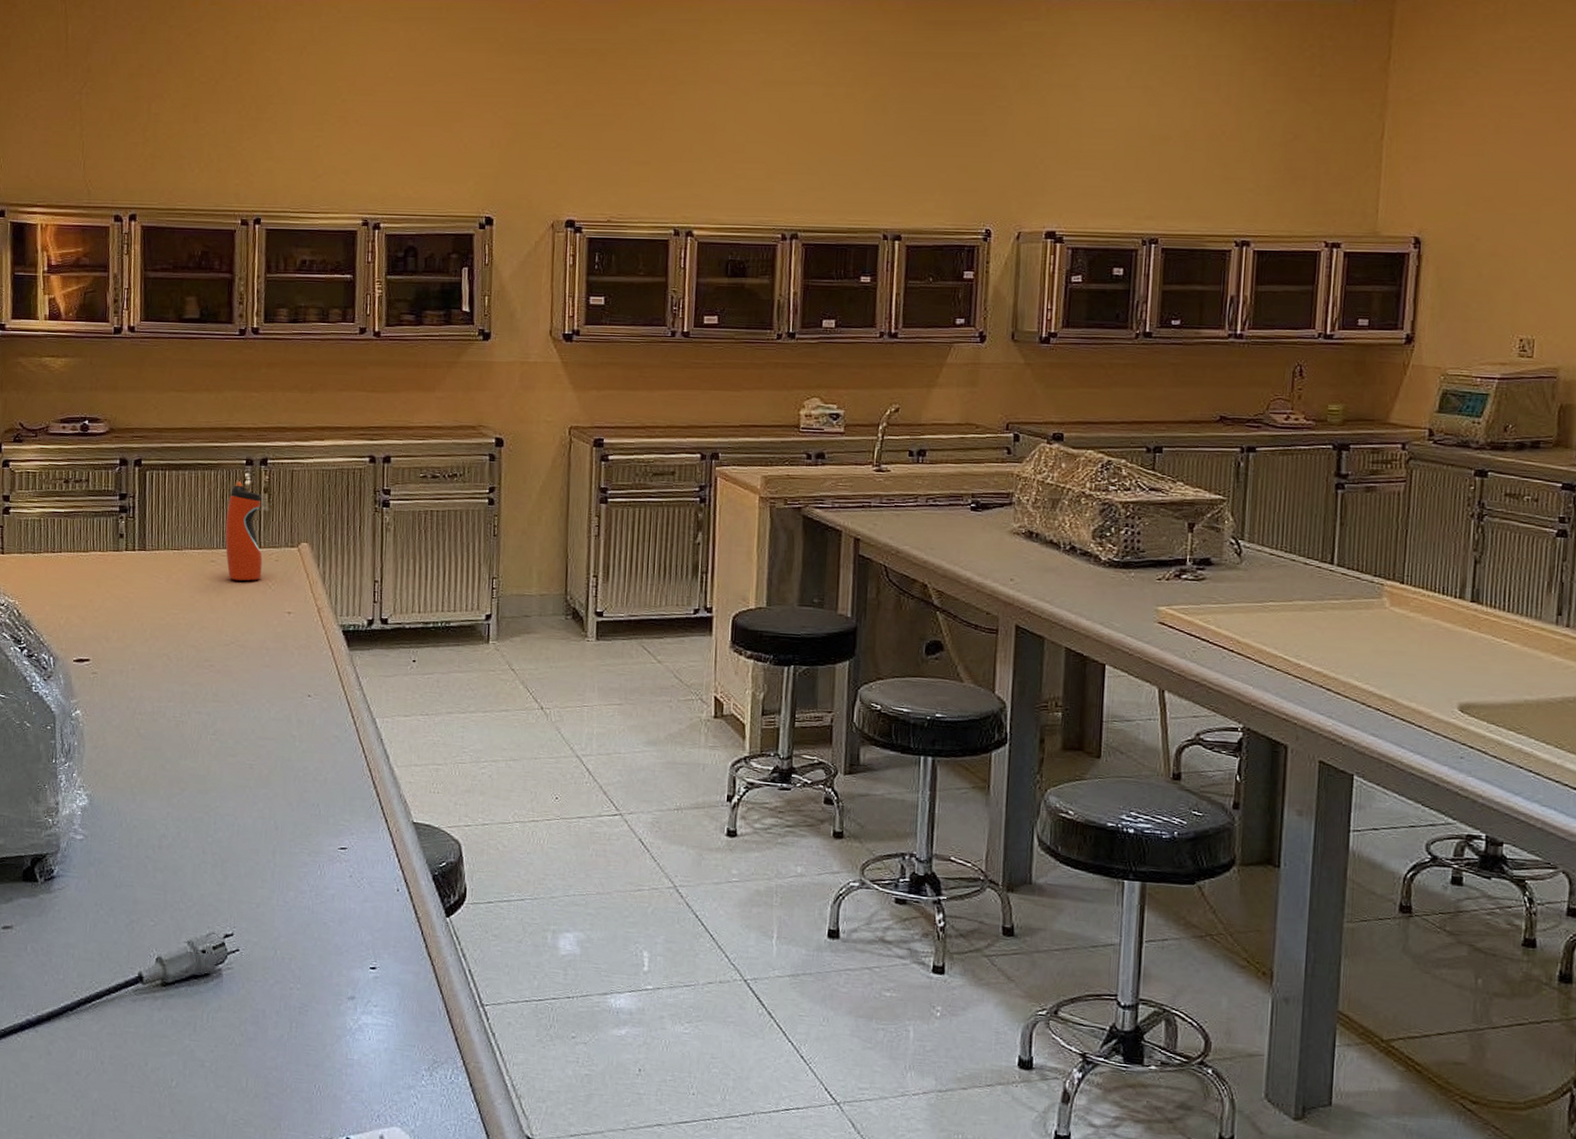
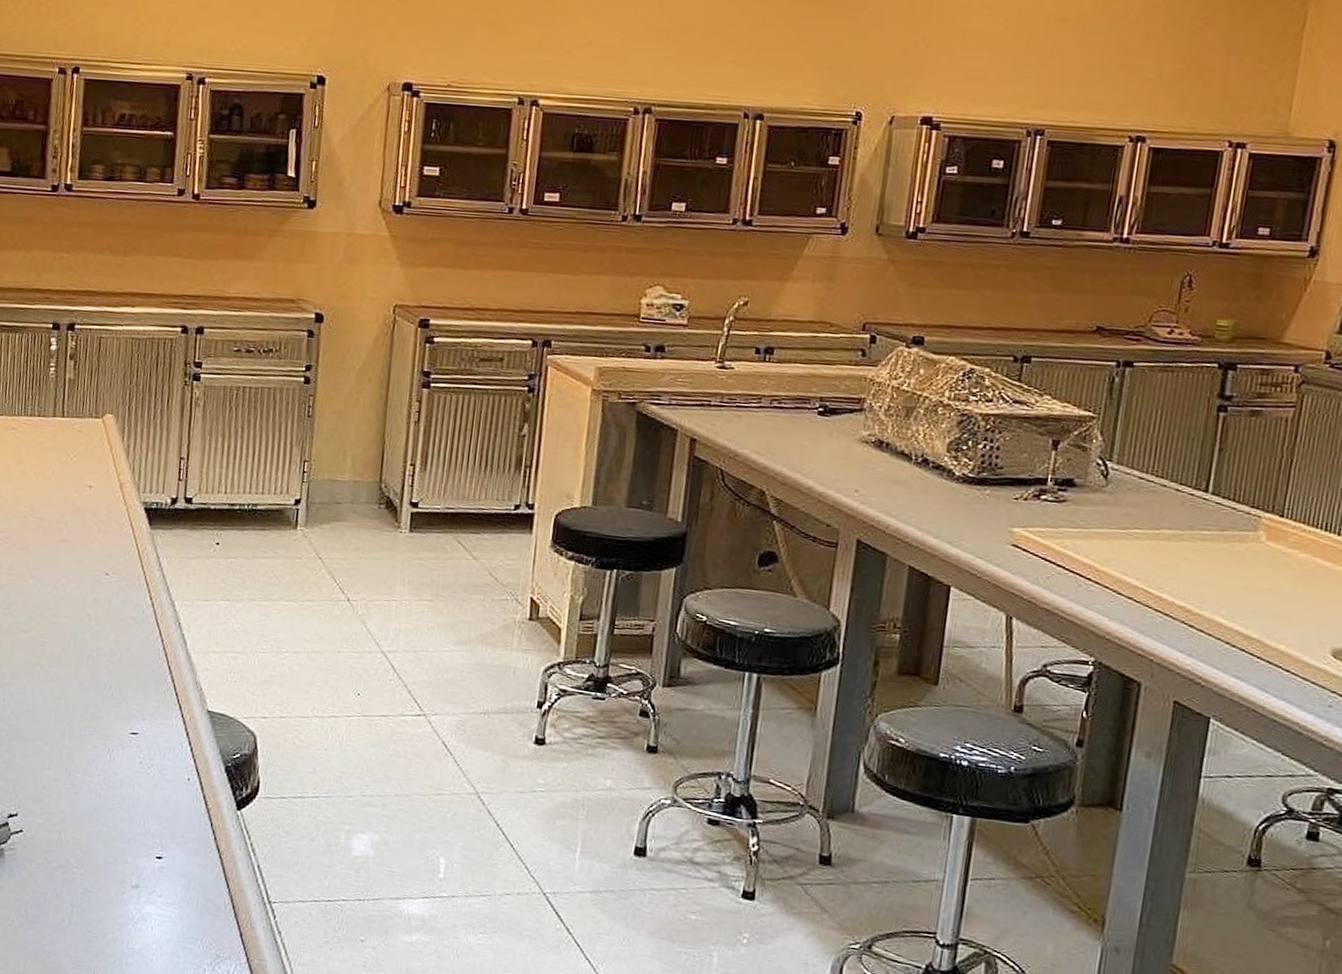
water bottle: present [225,481,263,581] -> none [27,345,67,451]

